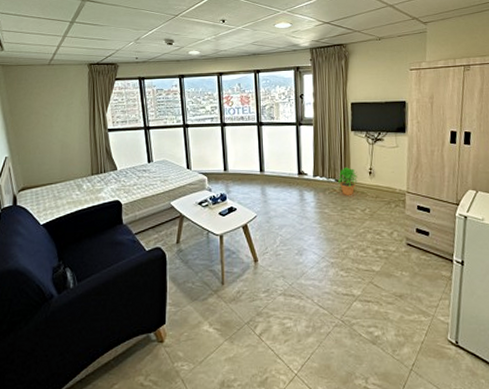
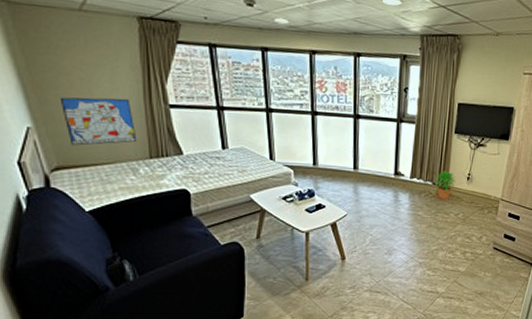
wall art: none [29,127,83,169] -> present [59,97,137,146]

